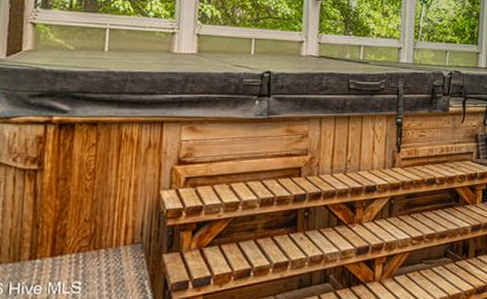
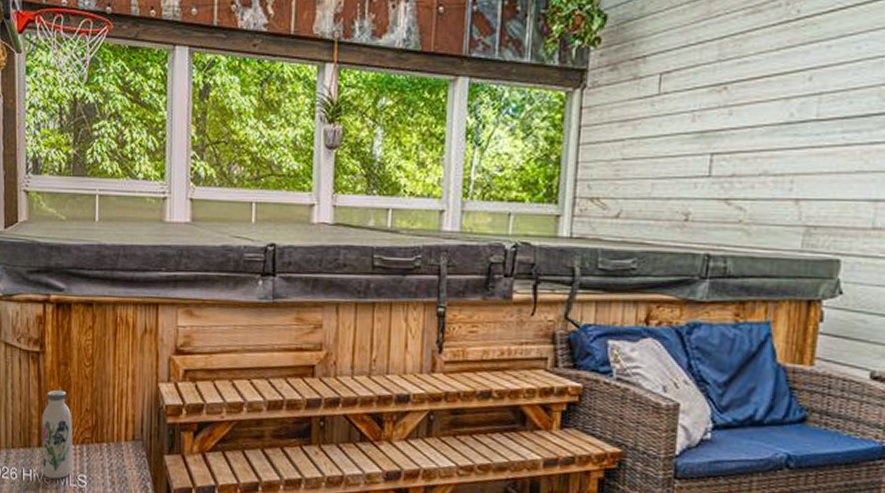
water bottle: none [32,203,69,289] -> present [41,389,72,479]

